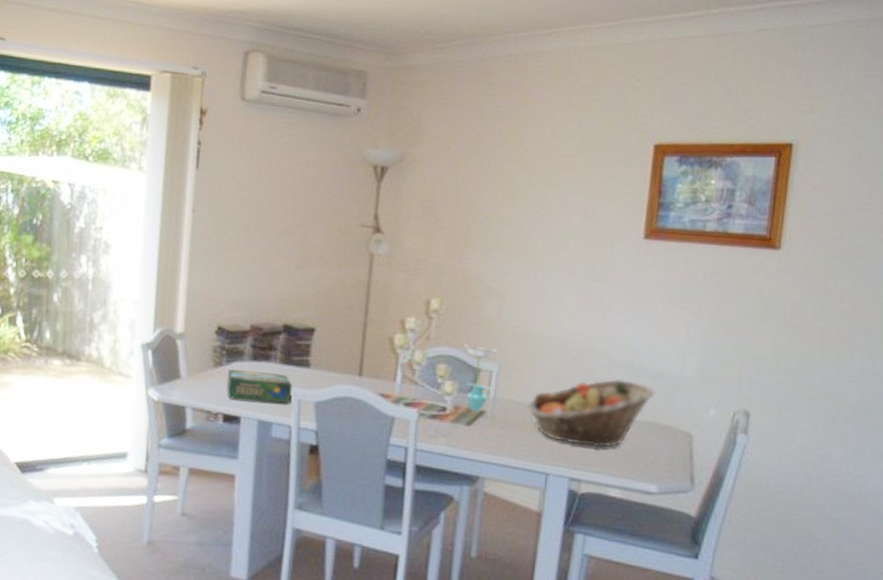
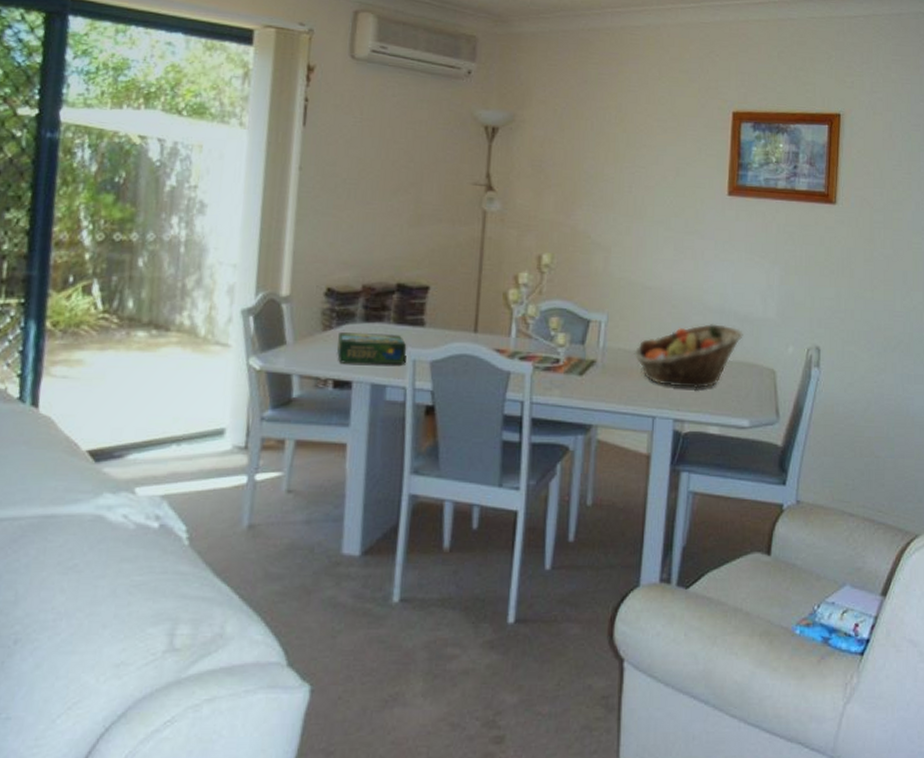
flower: present [463,344,498,416] -> none [574,297,605,366]

